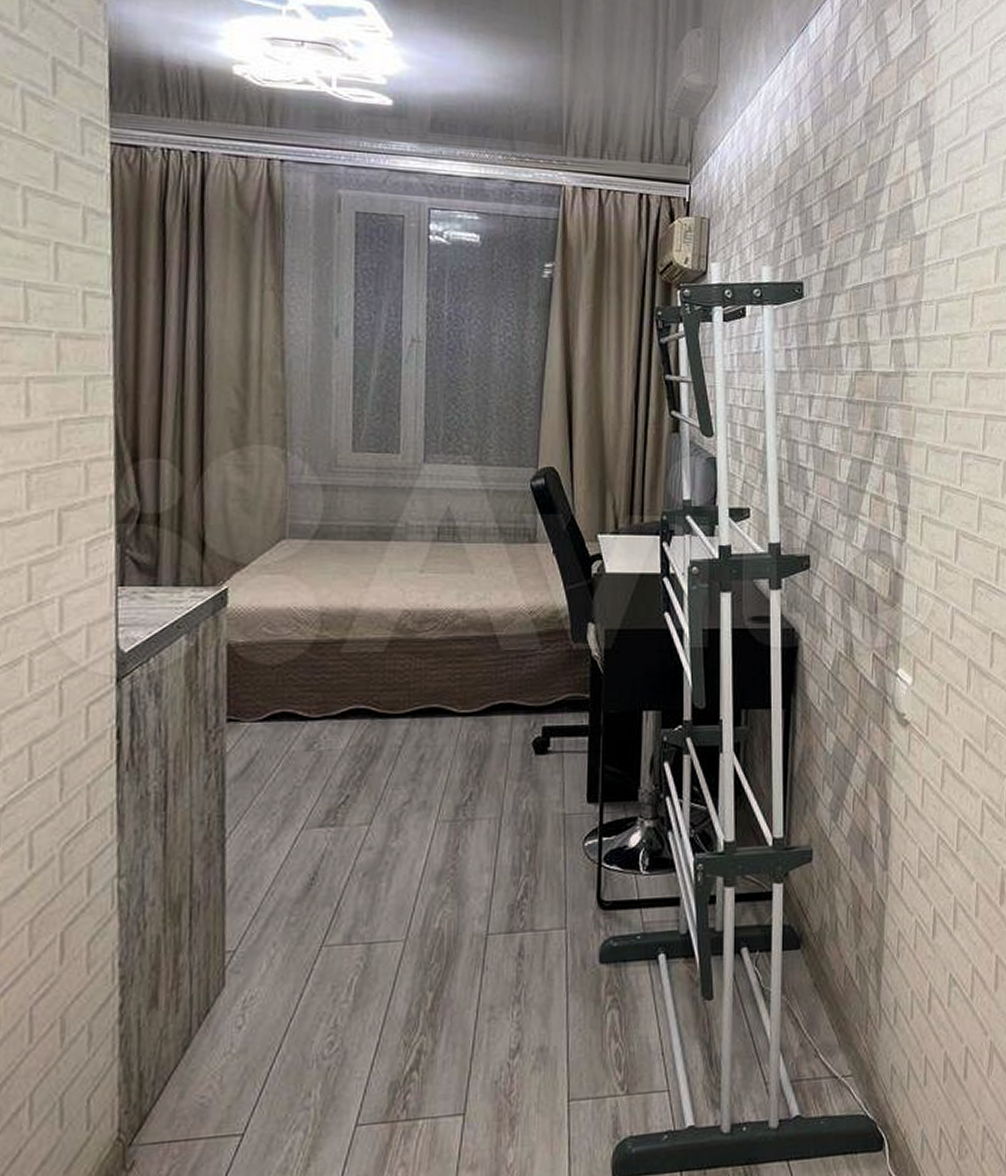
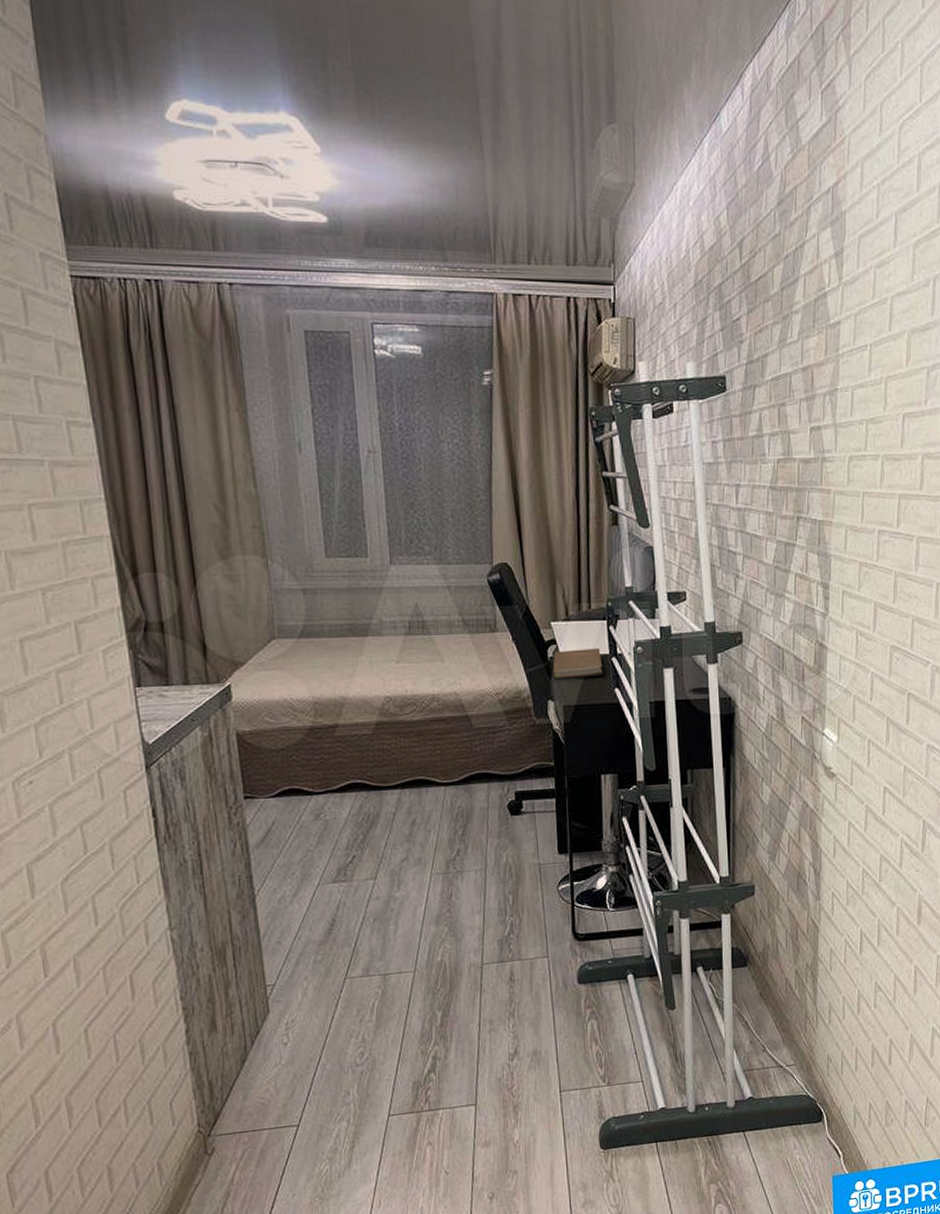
book: none [596,566,653,599] -> present [552,648,603,679]

